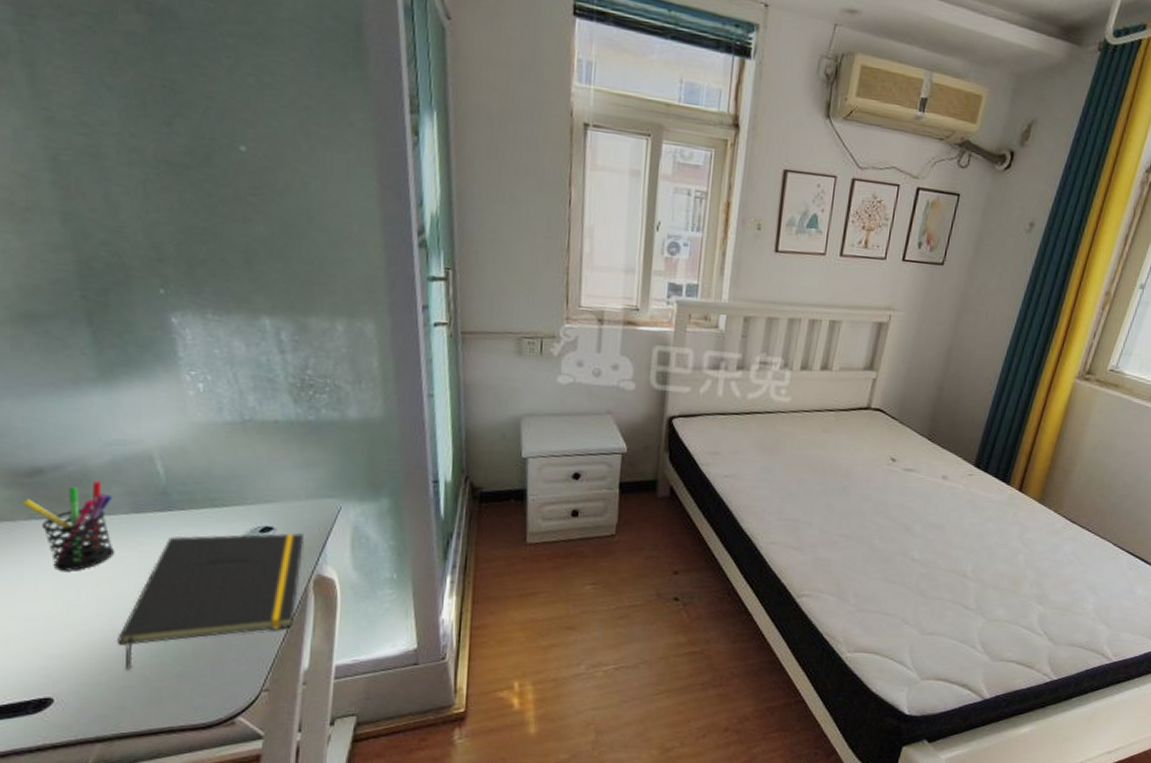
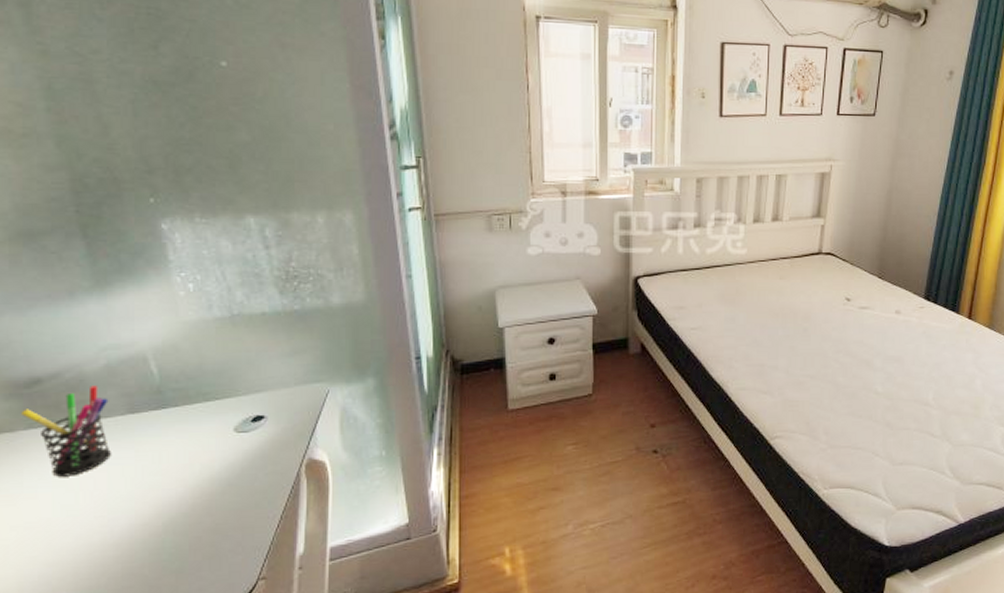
notepad: present [118,533,304,670] -> none [116,420,294,570]

